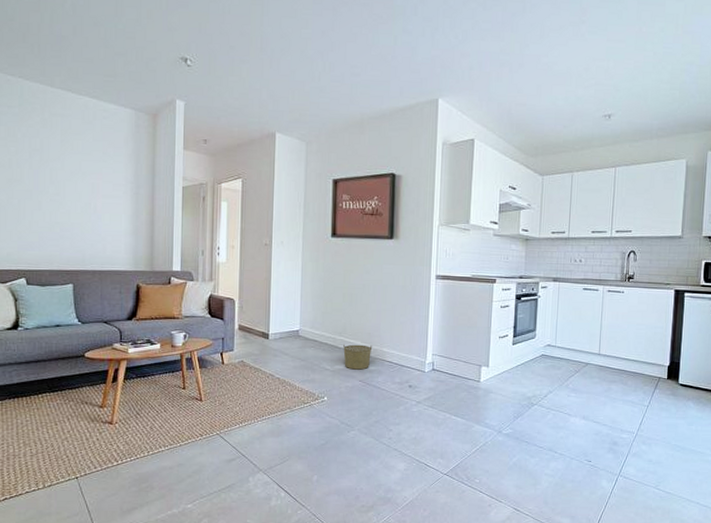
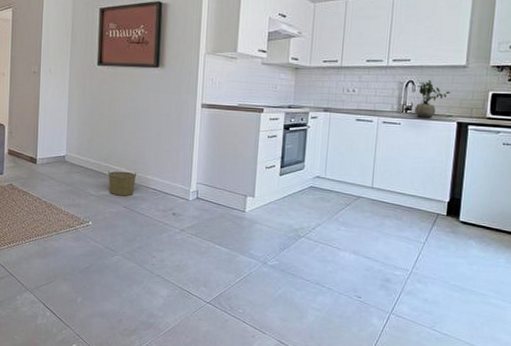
potted plant: none [636,250,668,287] -> present [414,80,450,119]

